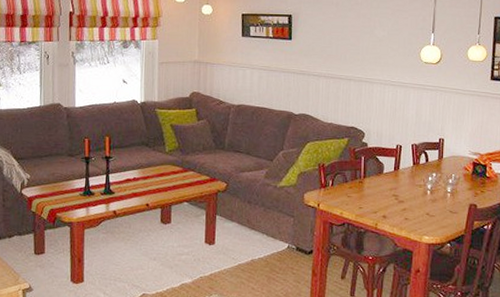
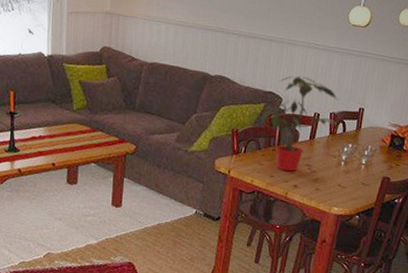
potted plant: none [345,111,420,203] -> present [259,76,339,172]

